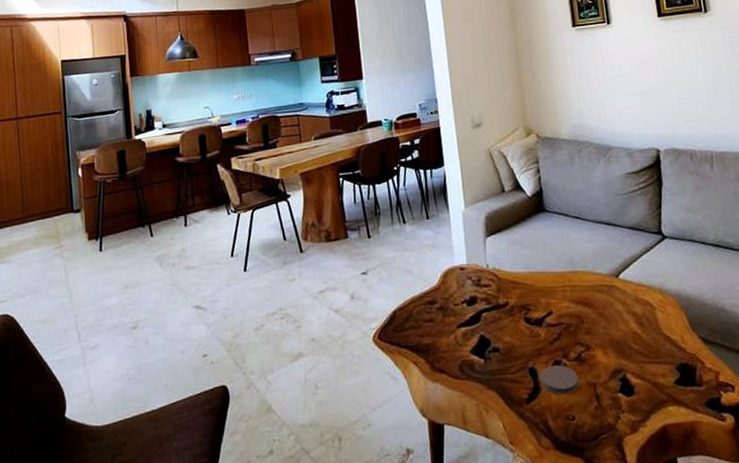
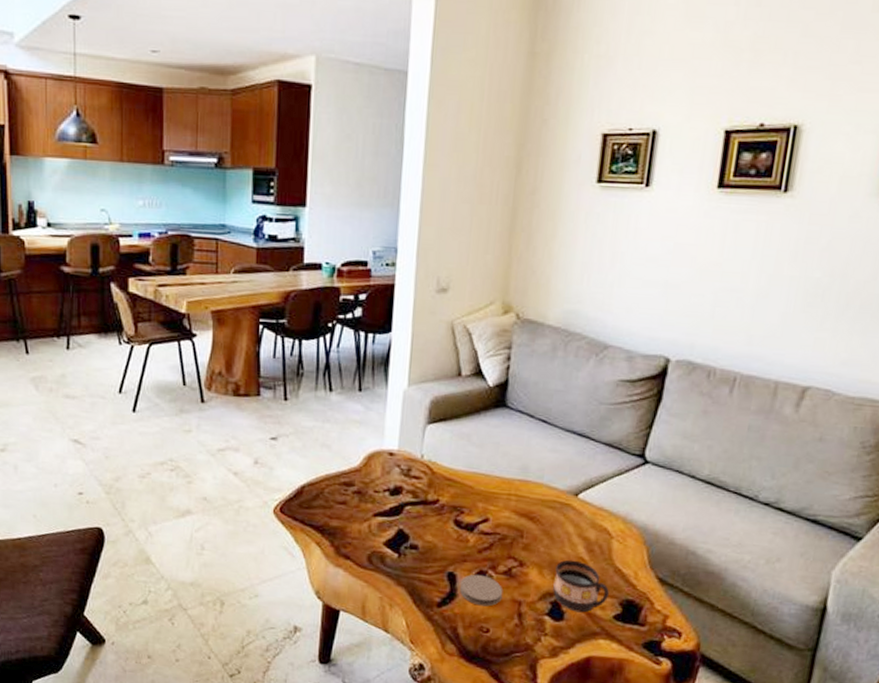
cup: none [616,335,666,384] -> present [553,559,609,613]

